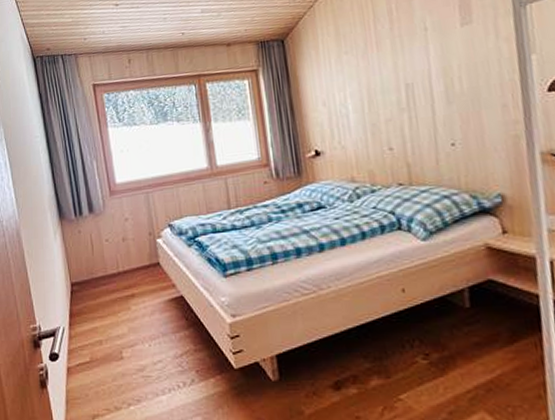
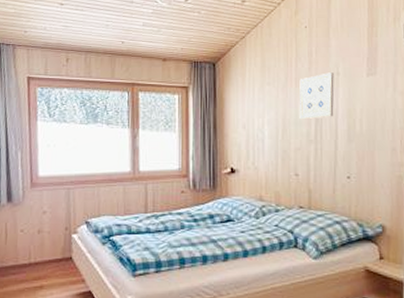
wall art: none [381,28,427,87] -> present [299,72,335,120]

